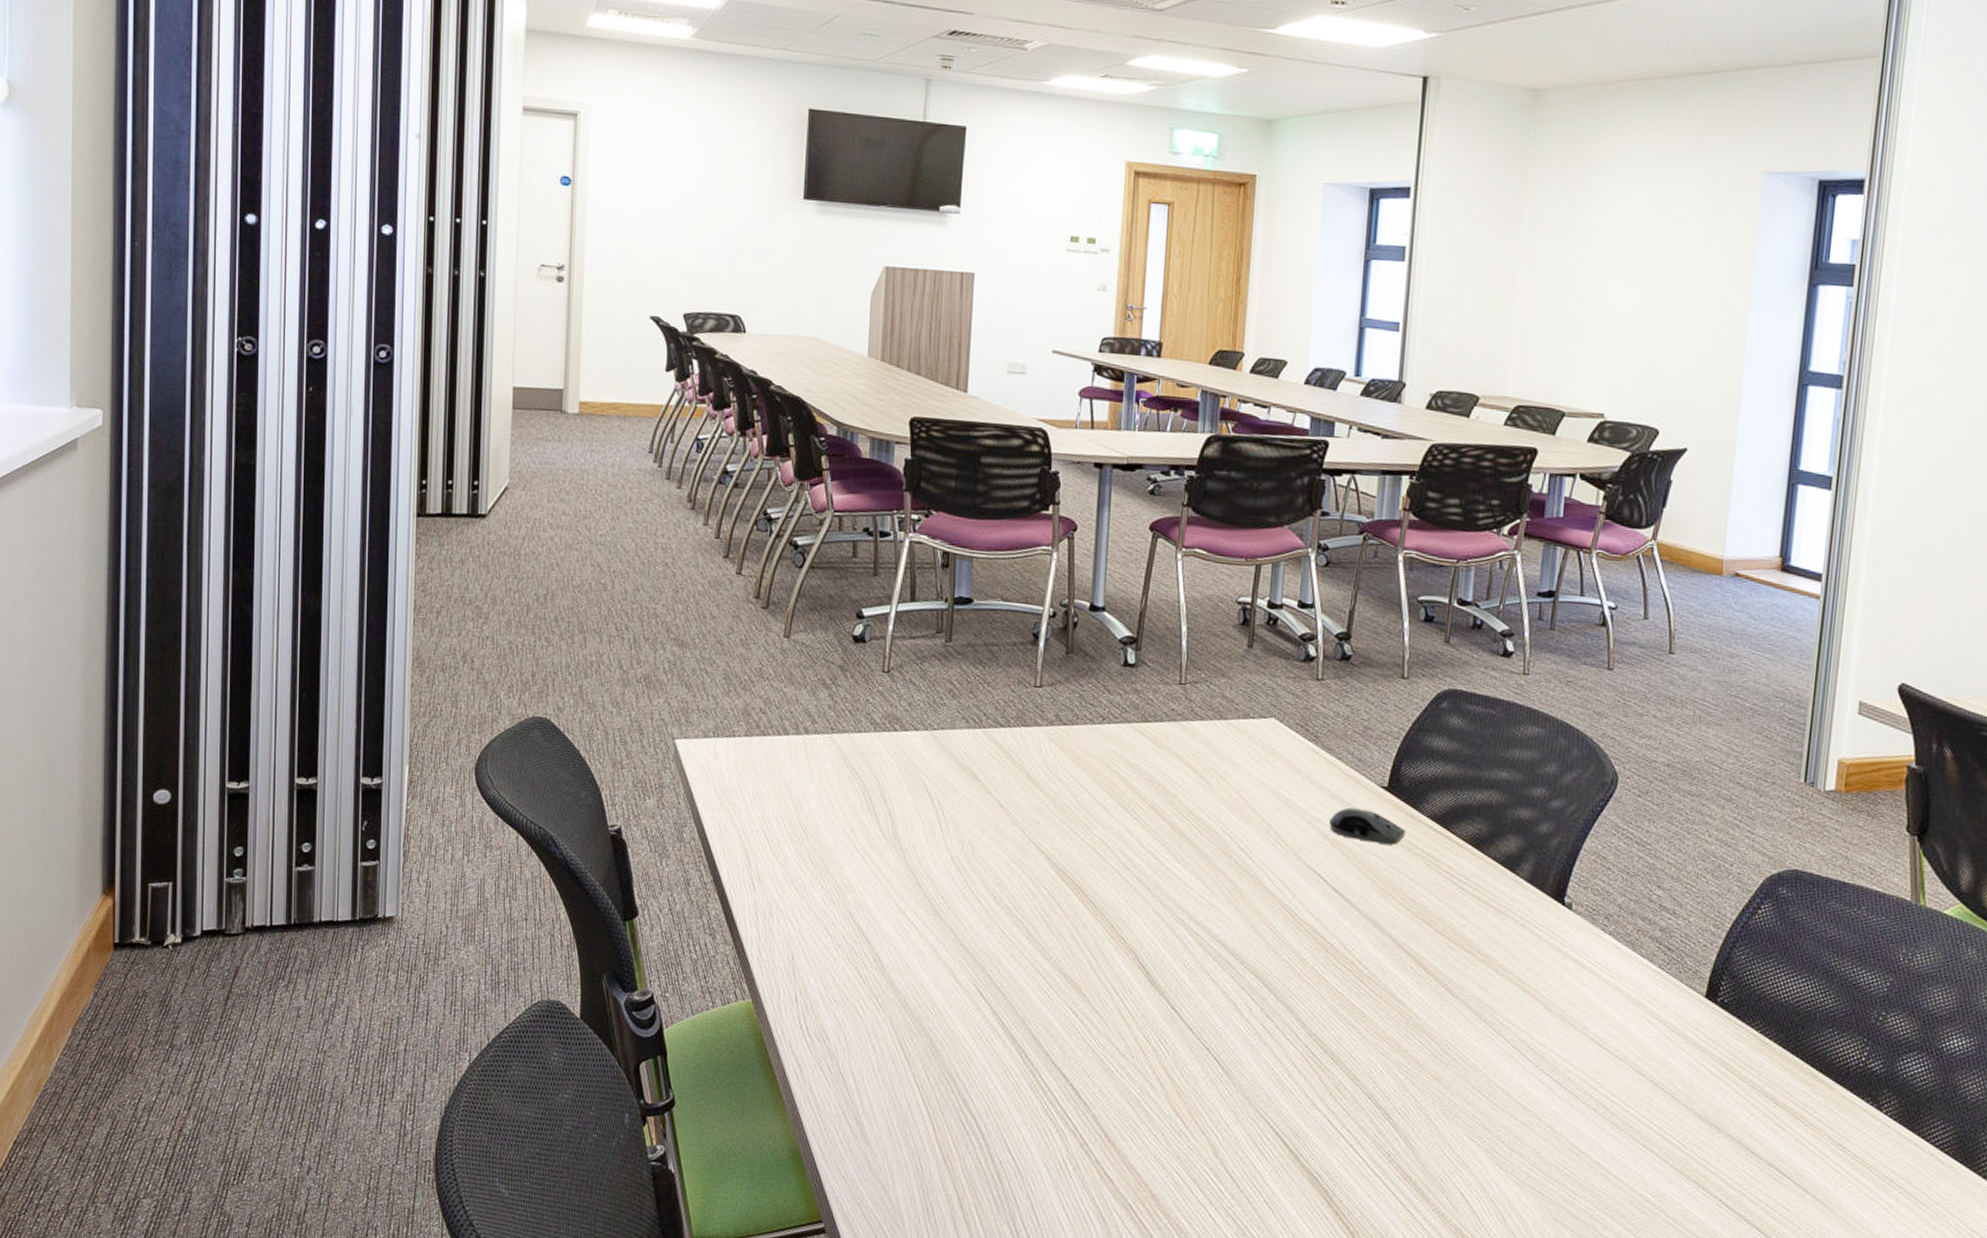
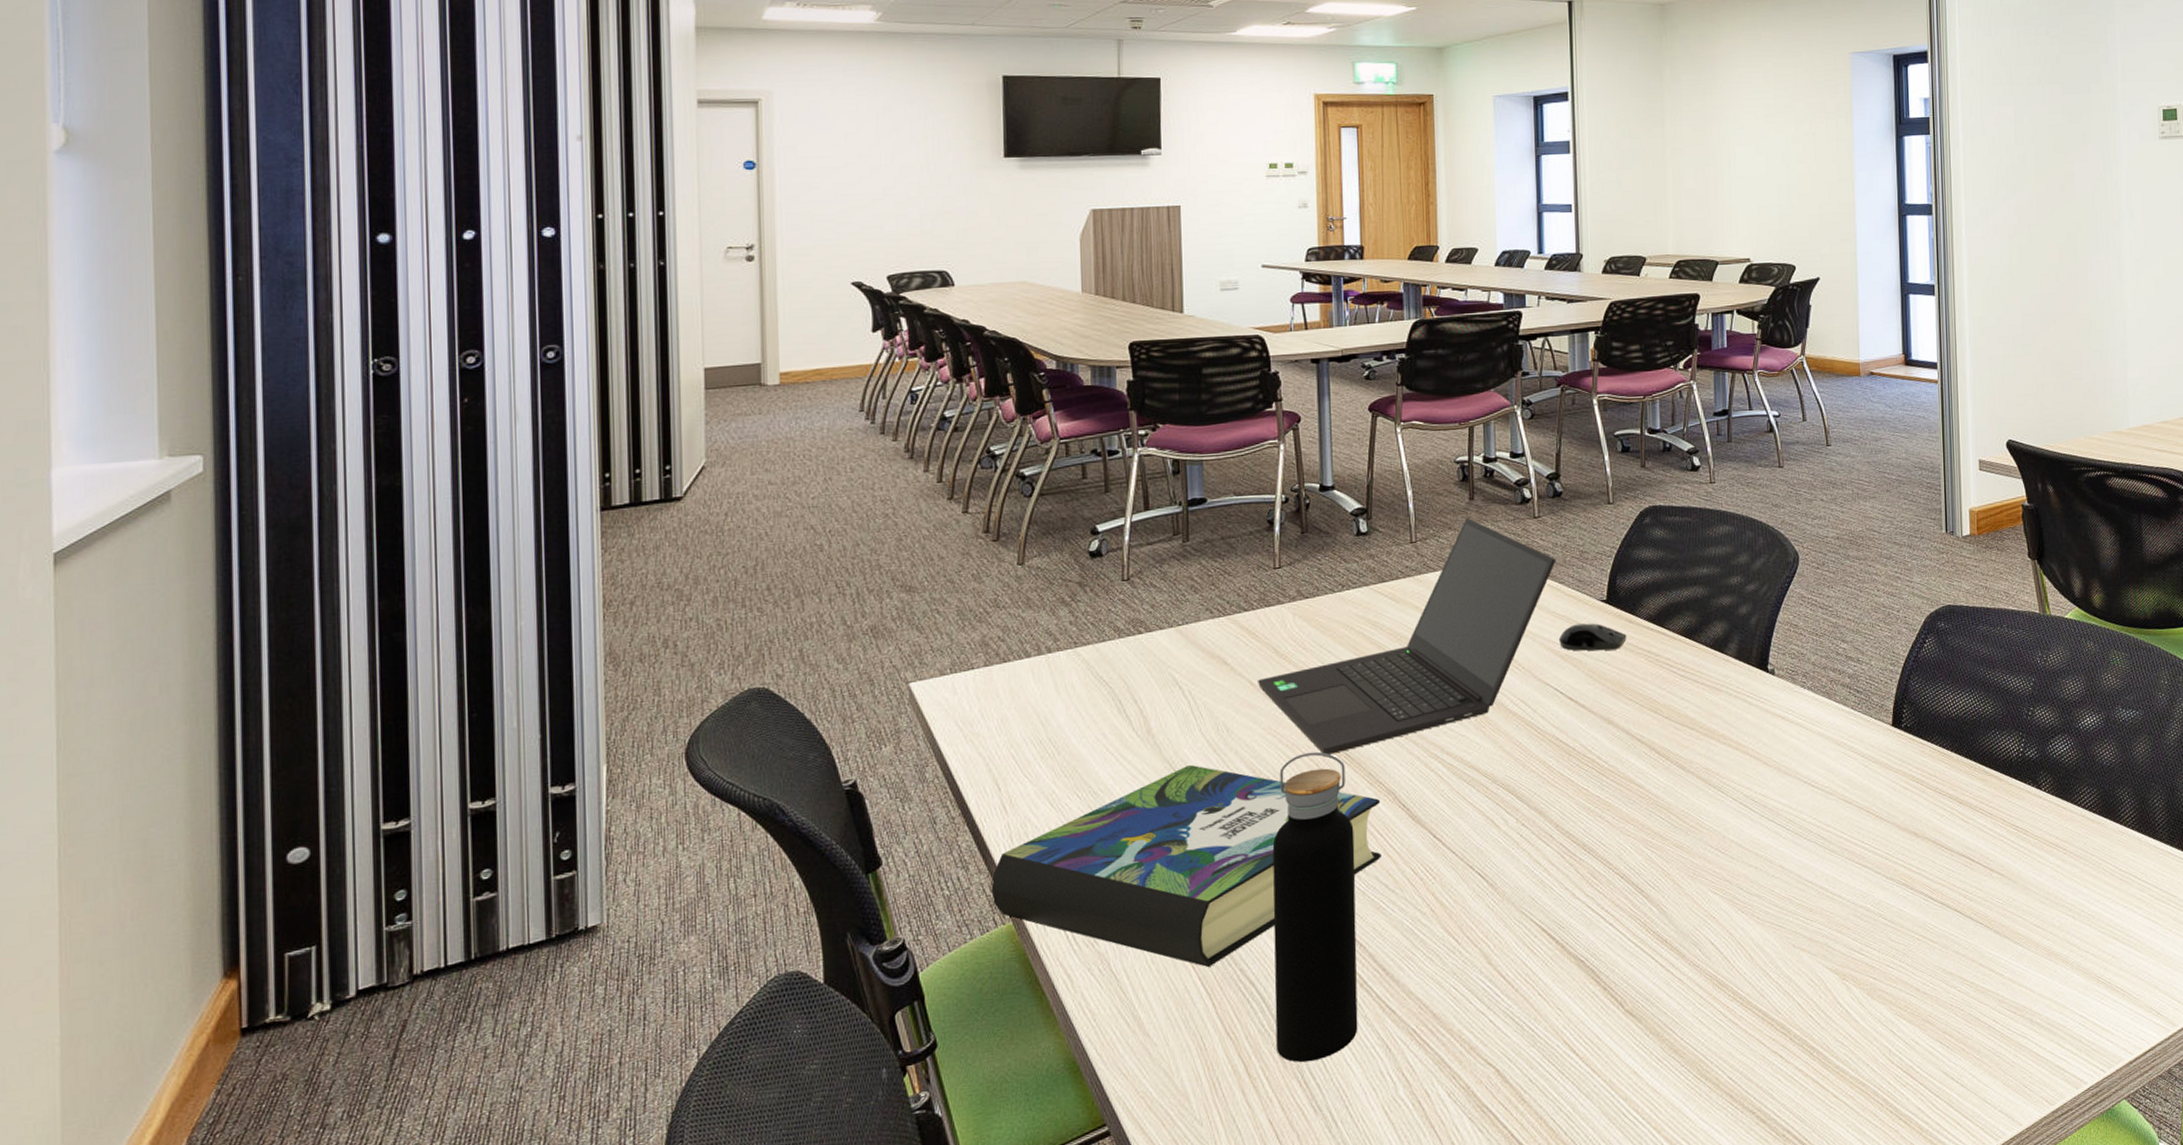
book: none [734,878,1120,1089] -> present [991,765,1381,967]
water bottle: none [991,889,1090,1211] -> present [1272,751,1358,1063]
laptop: none [1007,667,1336,897] -> present [1258,518,1556,755]

